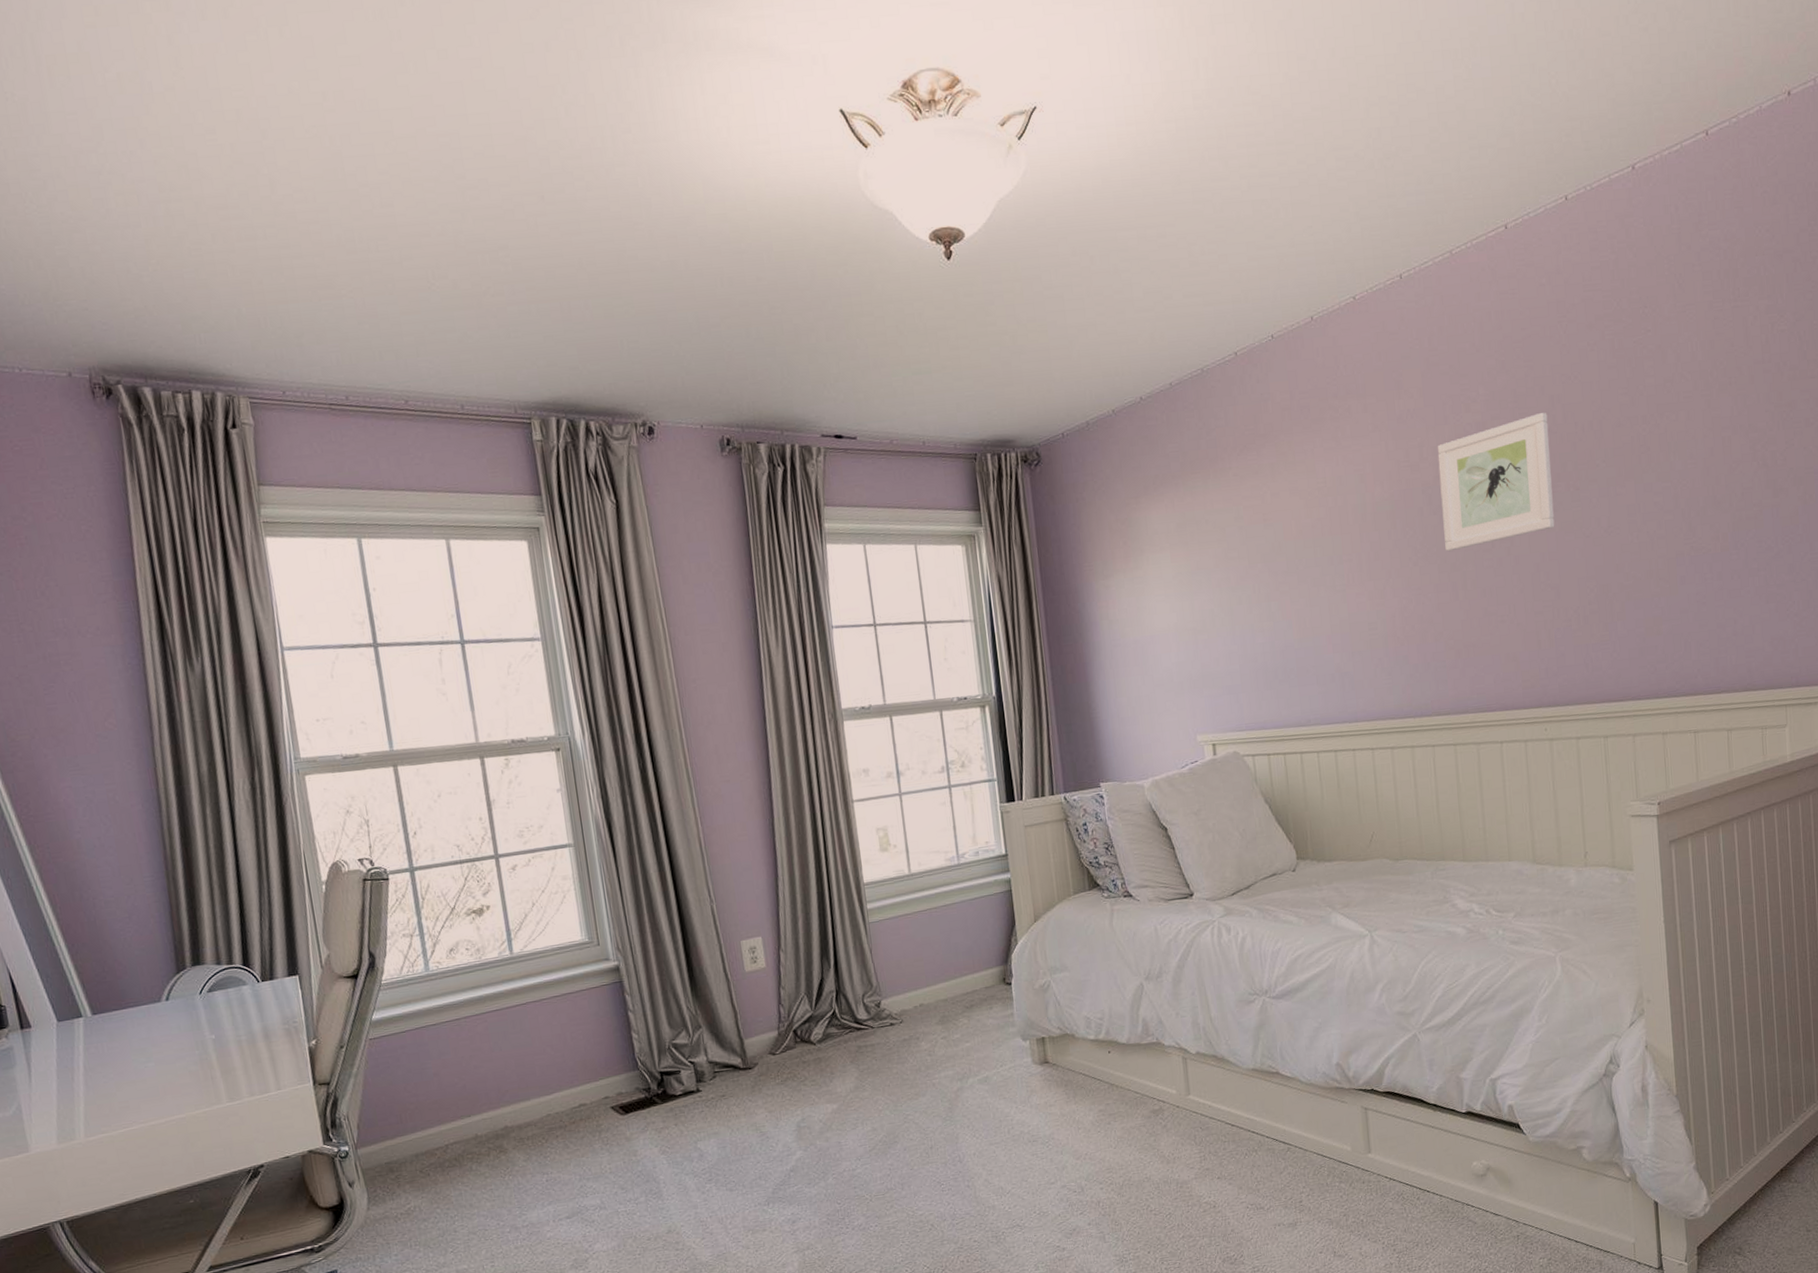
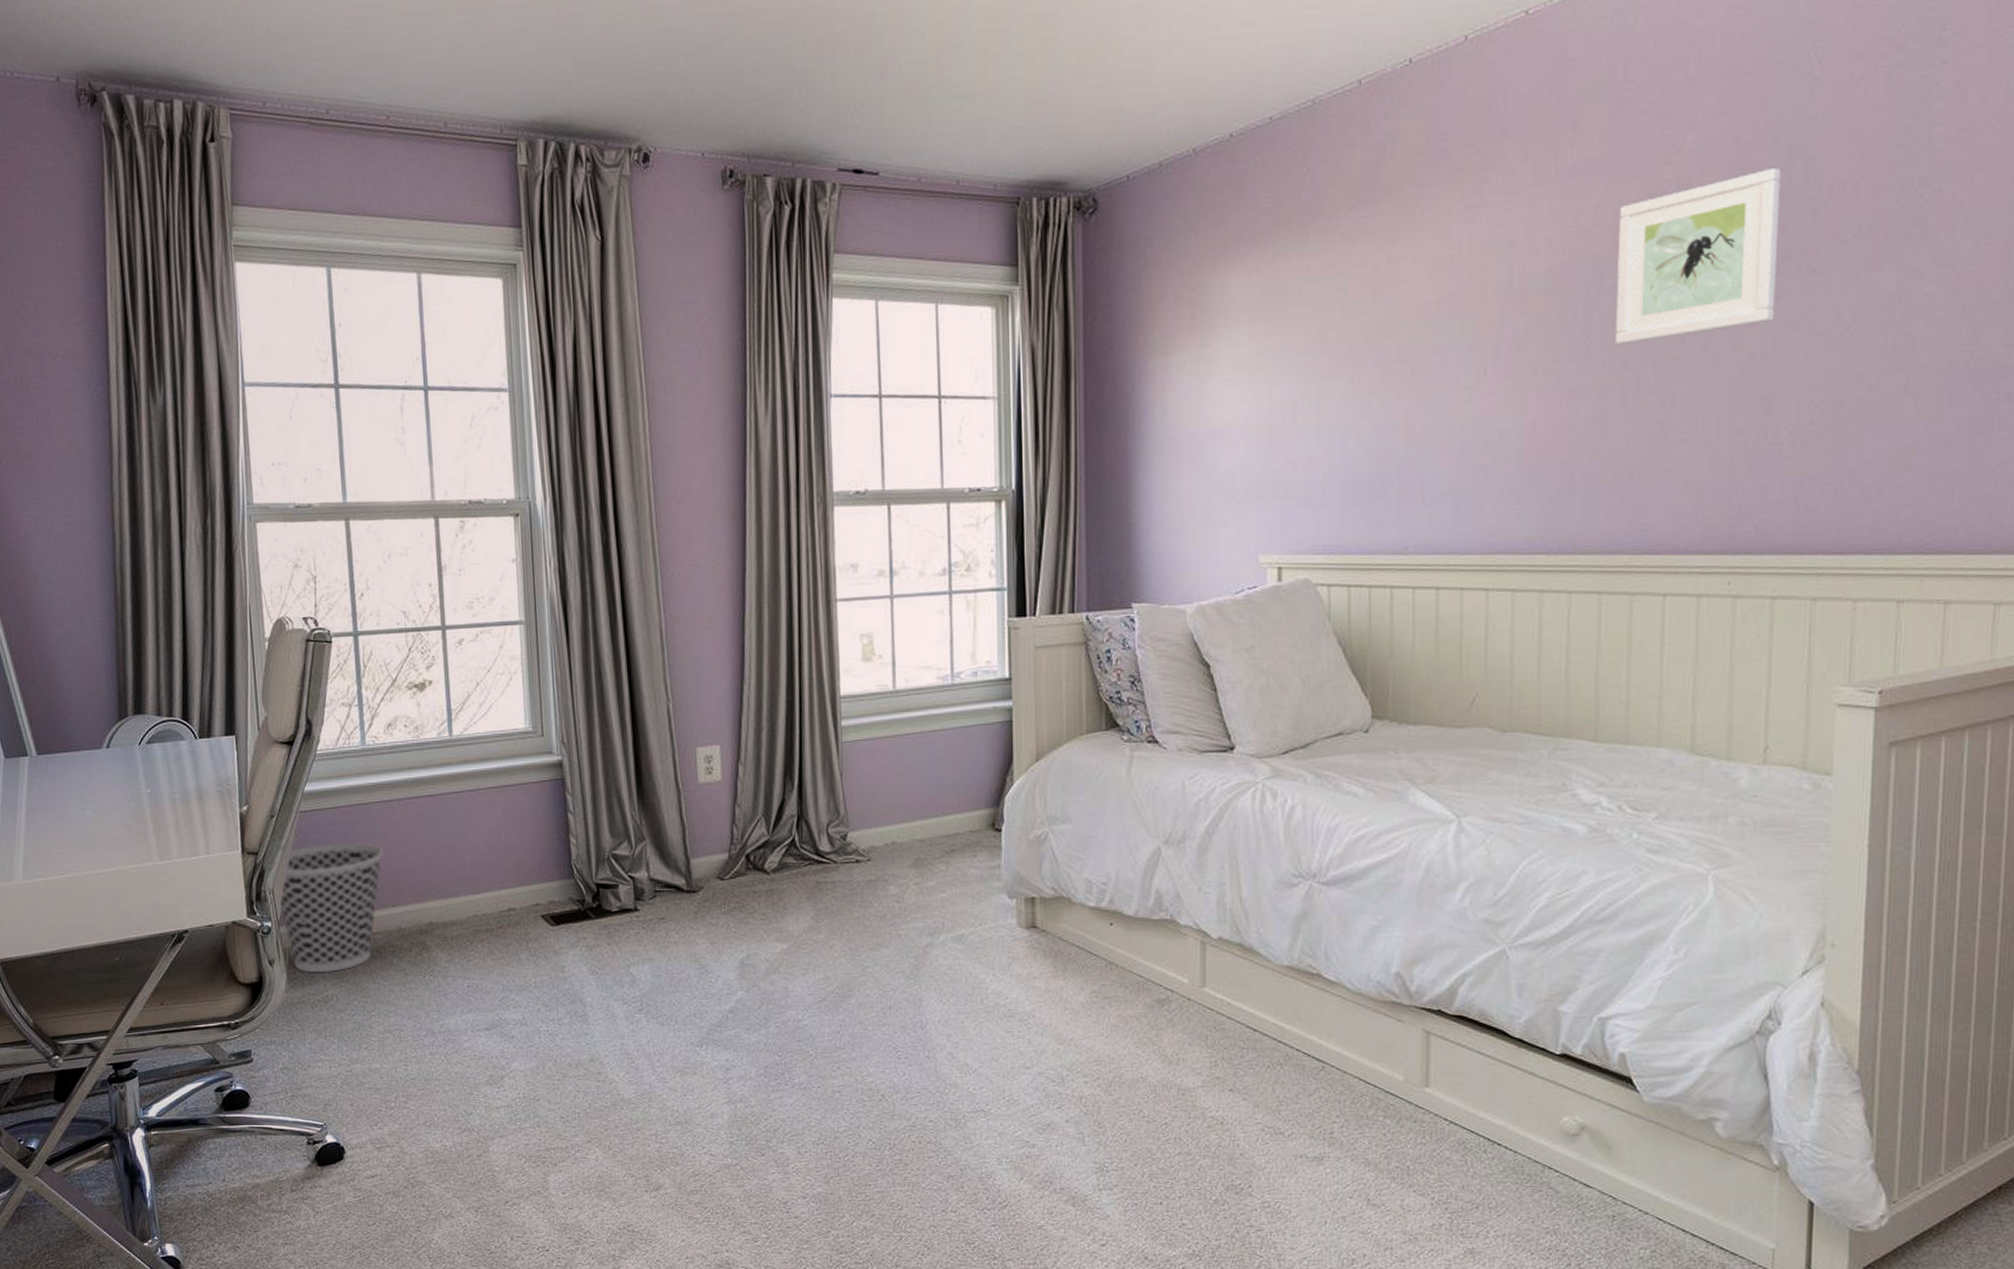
wastebasket: none [355,1061,456,1190] -> present [280,842,384,973]

